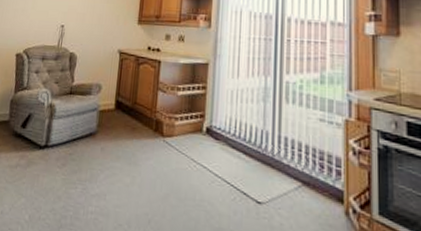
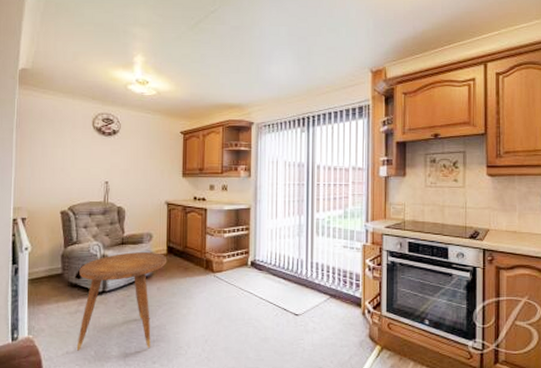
side table: none [11,103,115,222] -> present [76,252,167,351]

